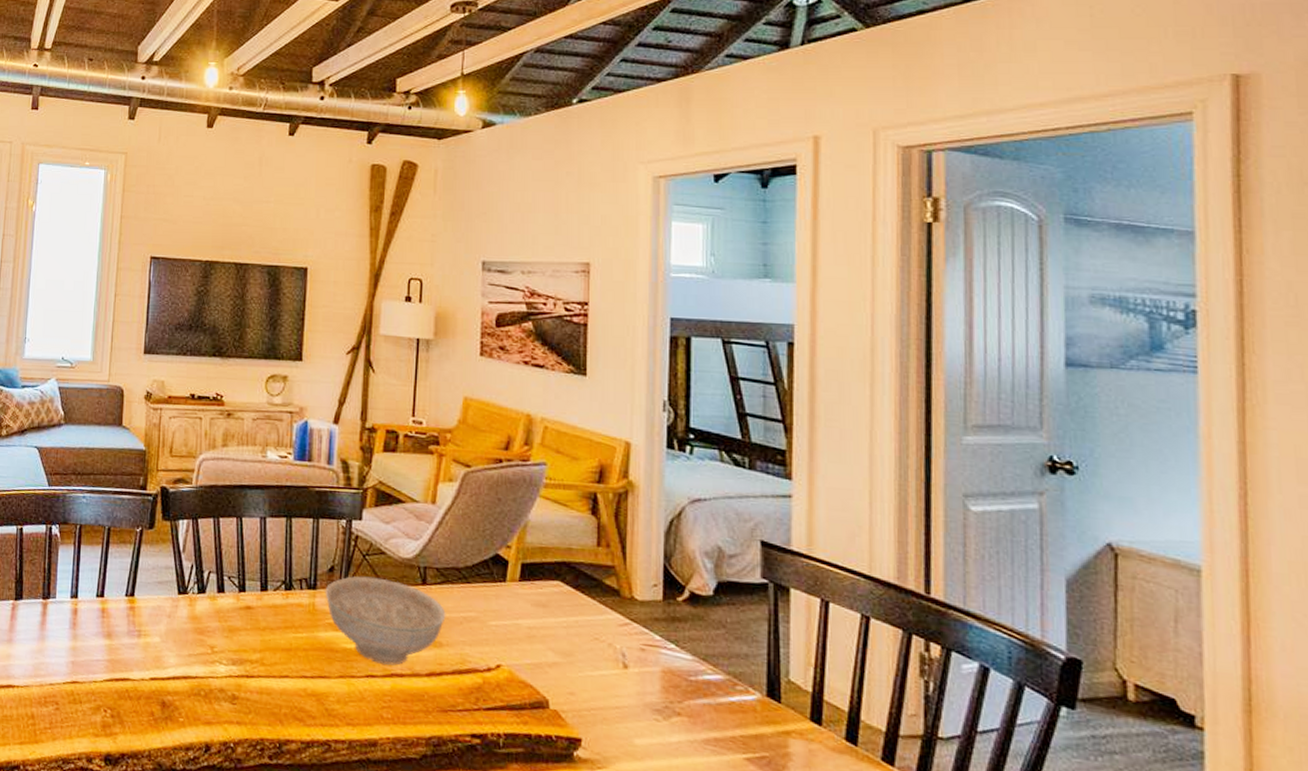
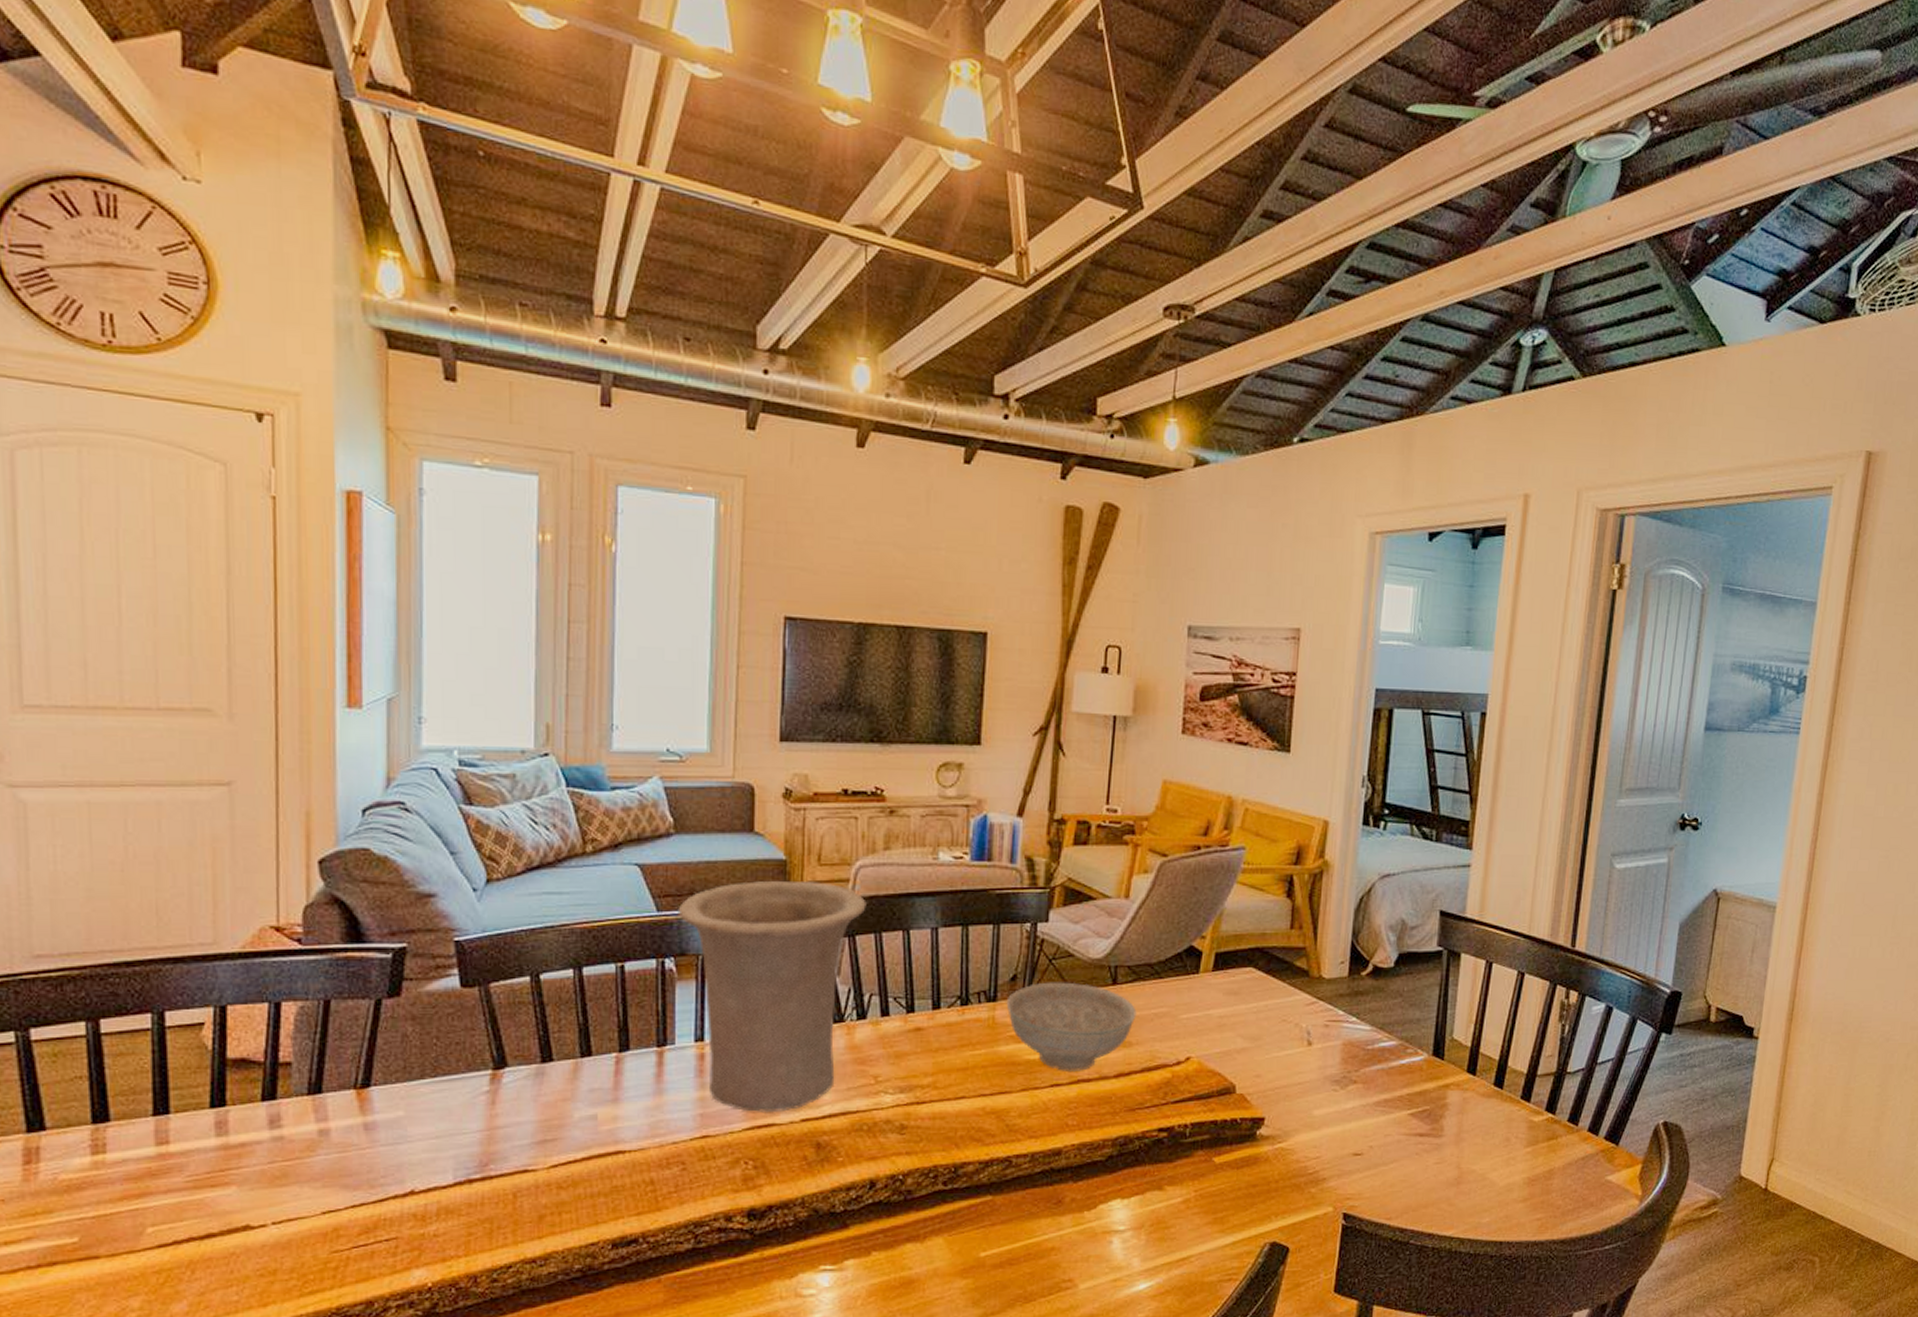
vase: none [63,466,207,669] -> present [677,881,867,1113]

